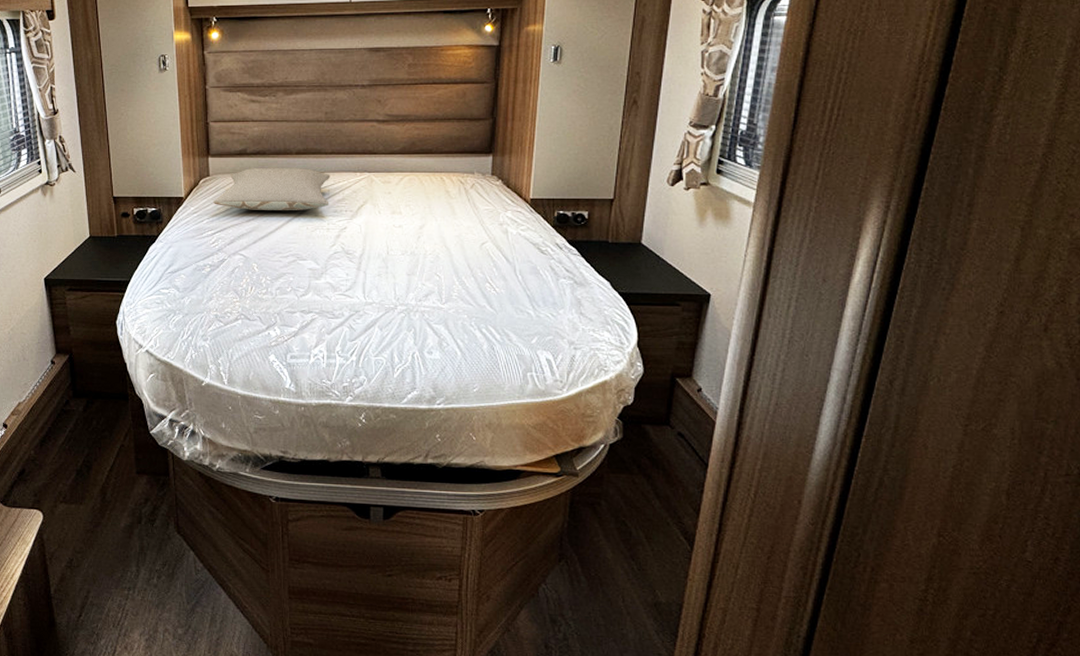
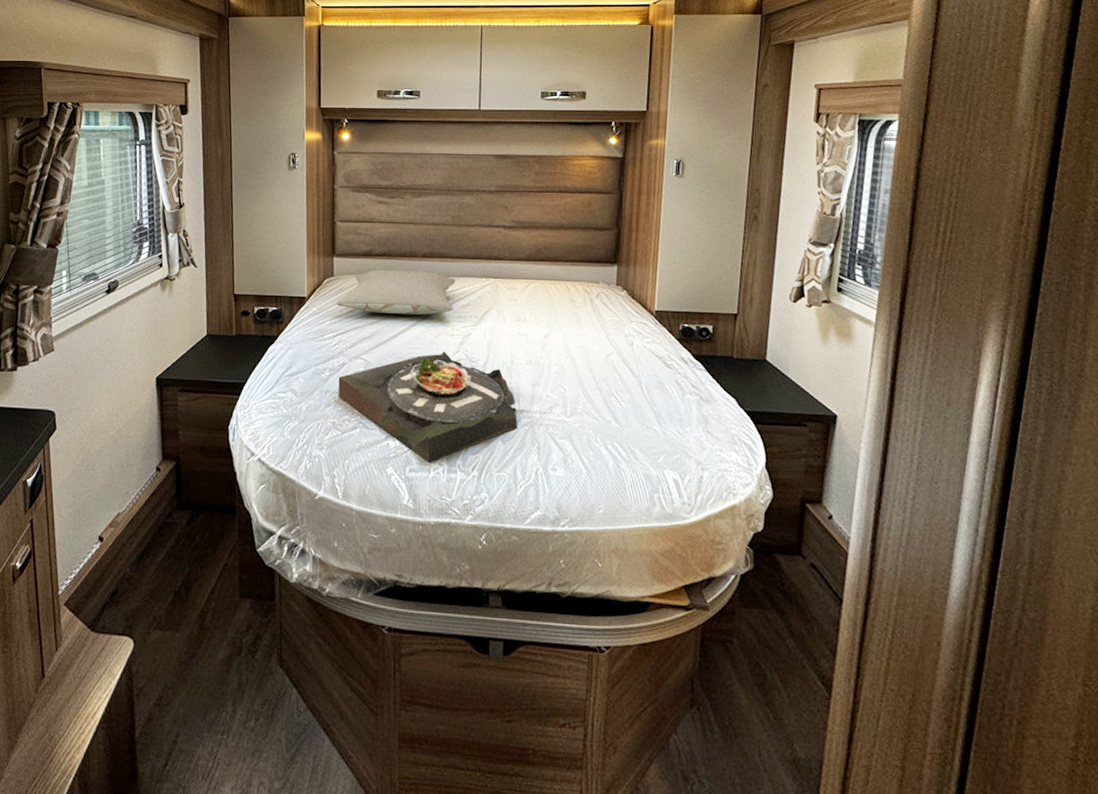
serving tray: none [219,245,394,350] -> present [338,352,517,463]

